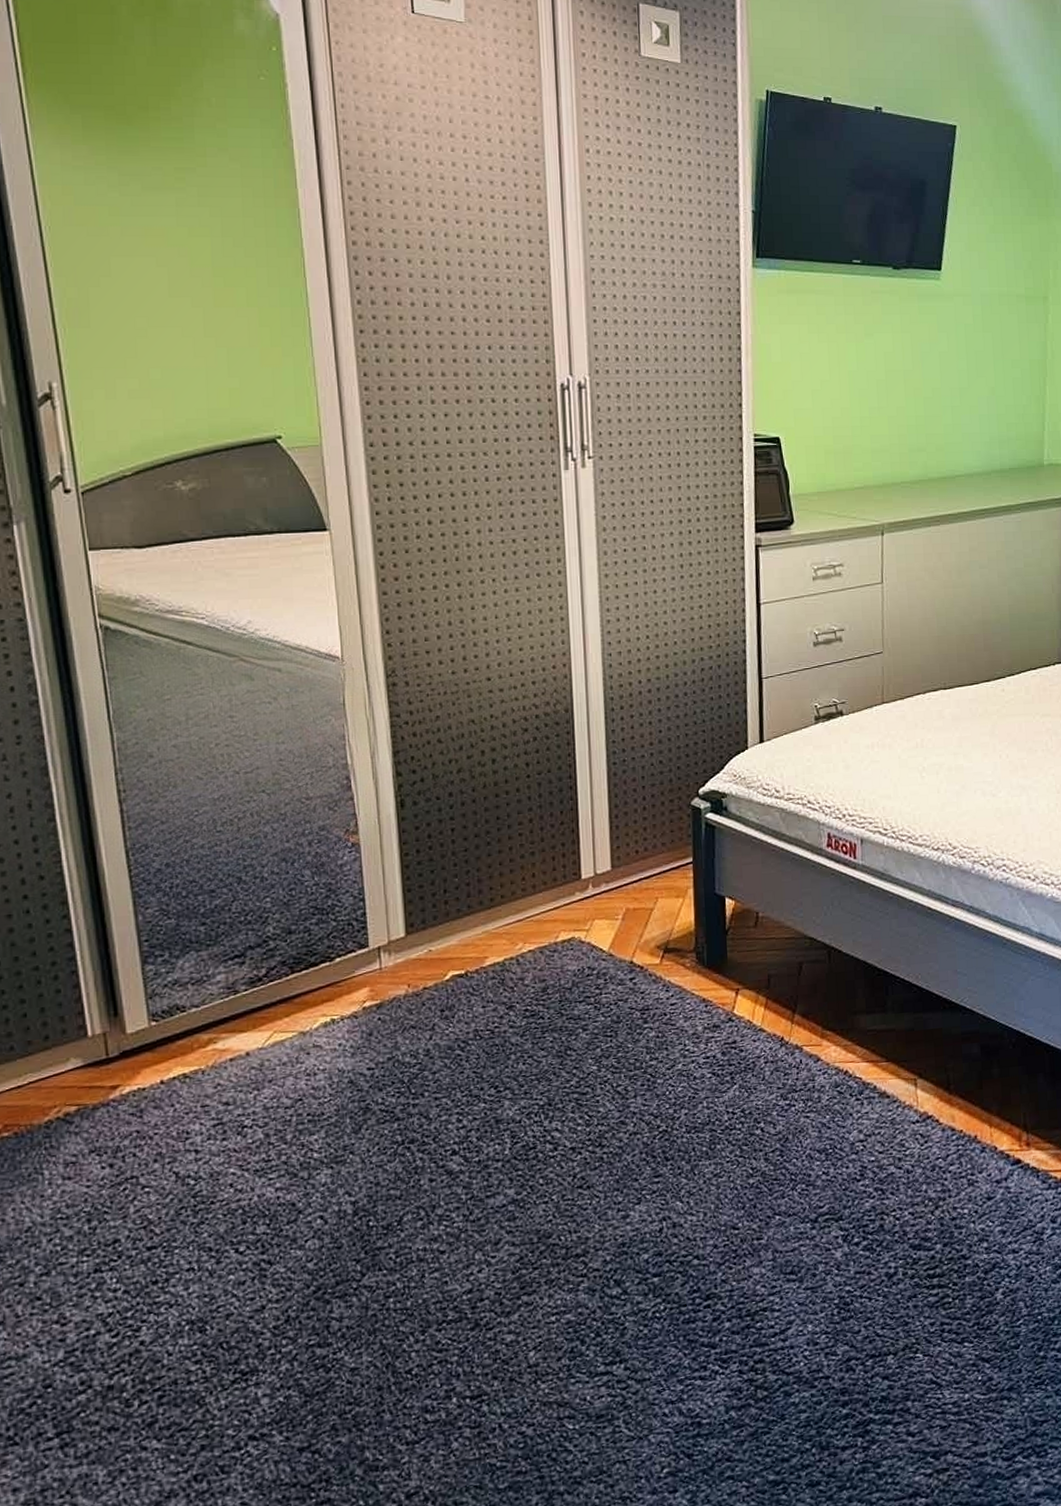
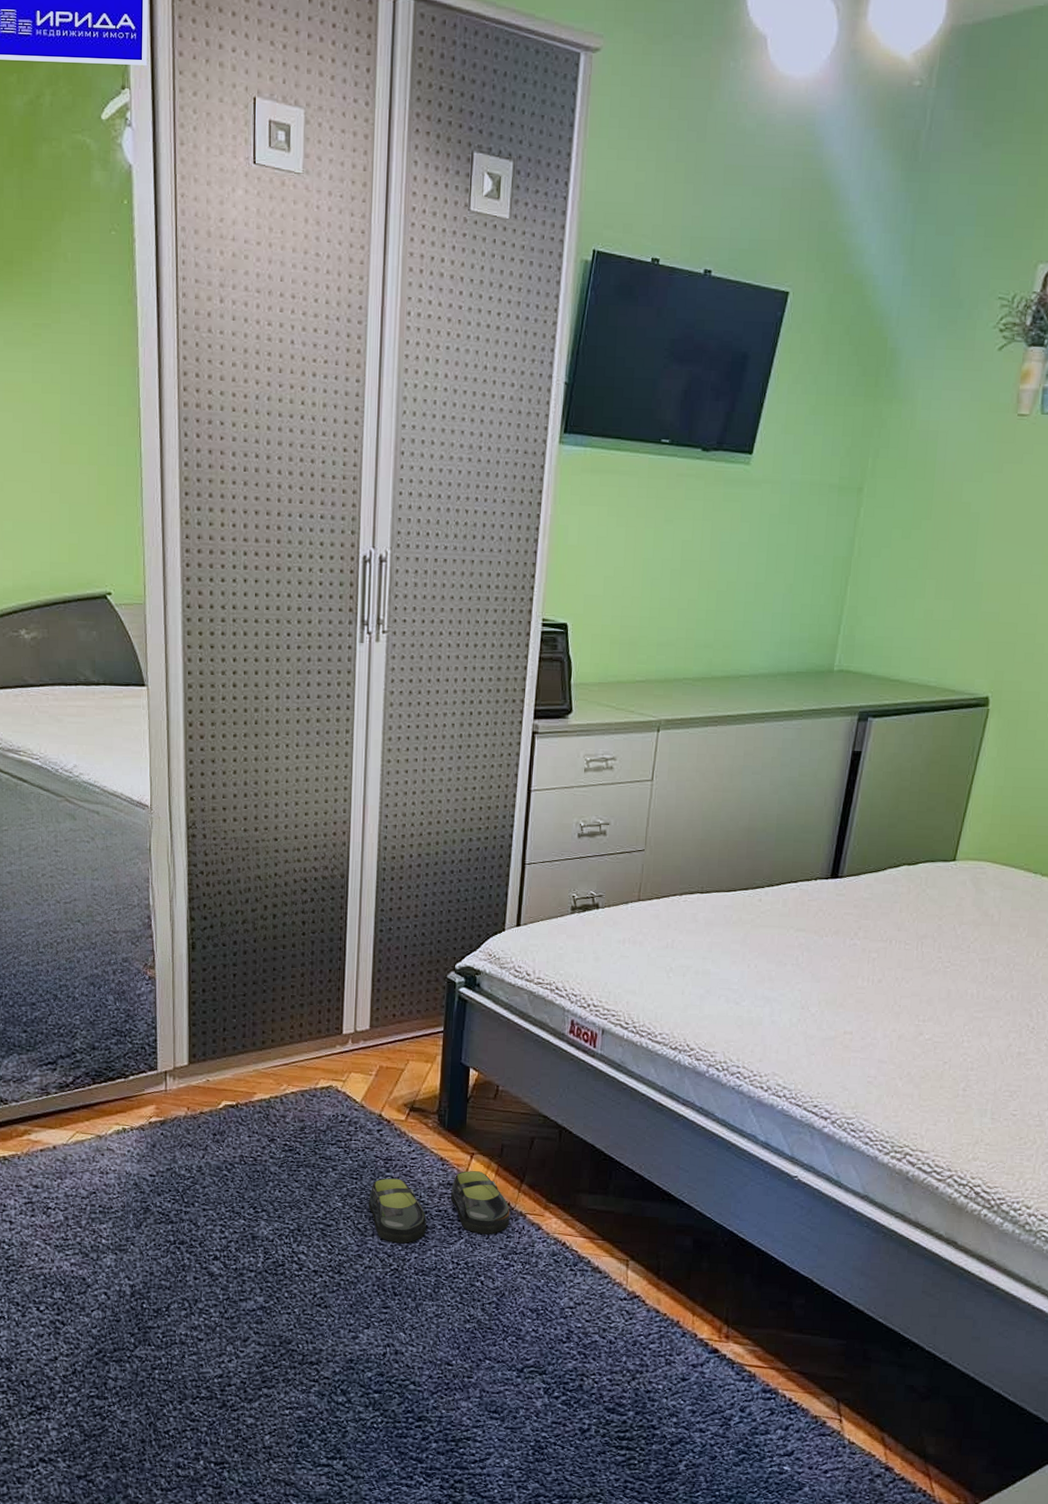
slippers: none [626,1007,786,1101] -> present [368,1171,510,1243]

